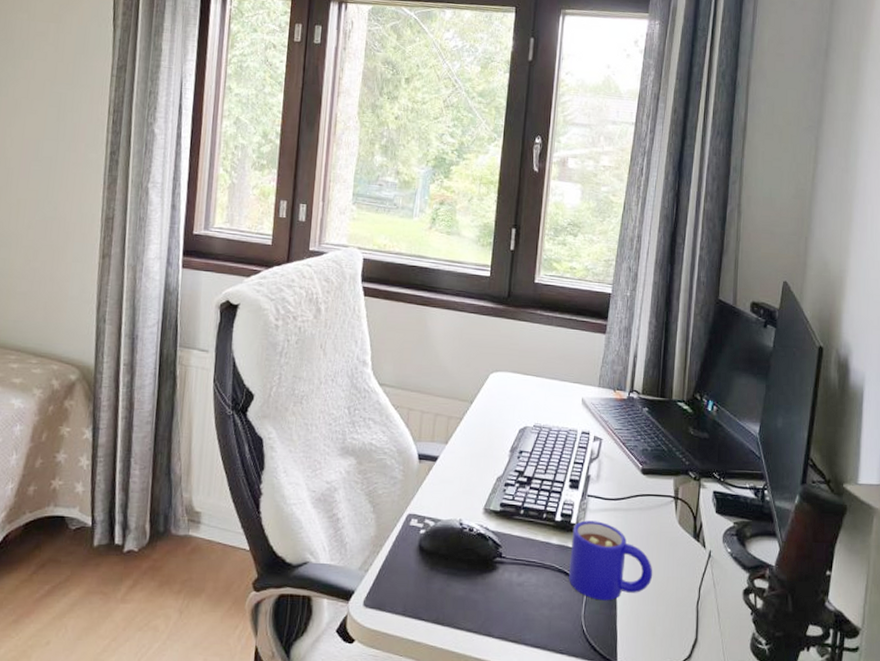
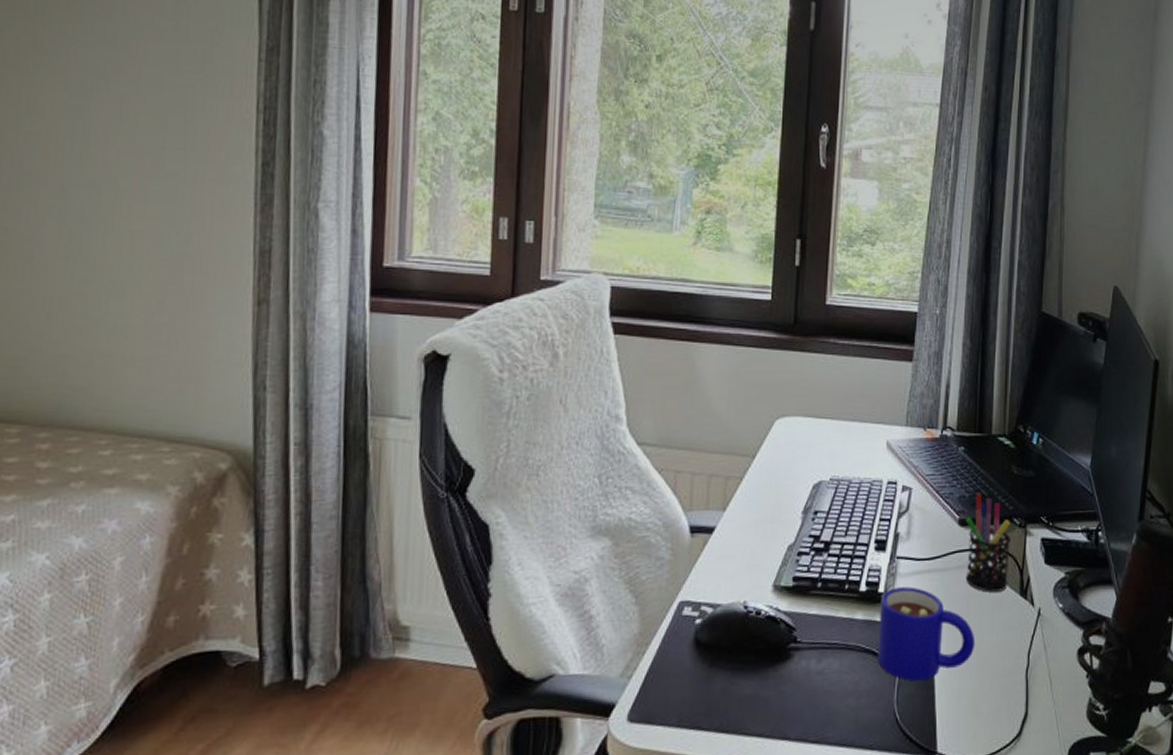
pen holder: none [646,448,687,533] -> present [965,493,1011,592]

